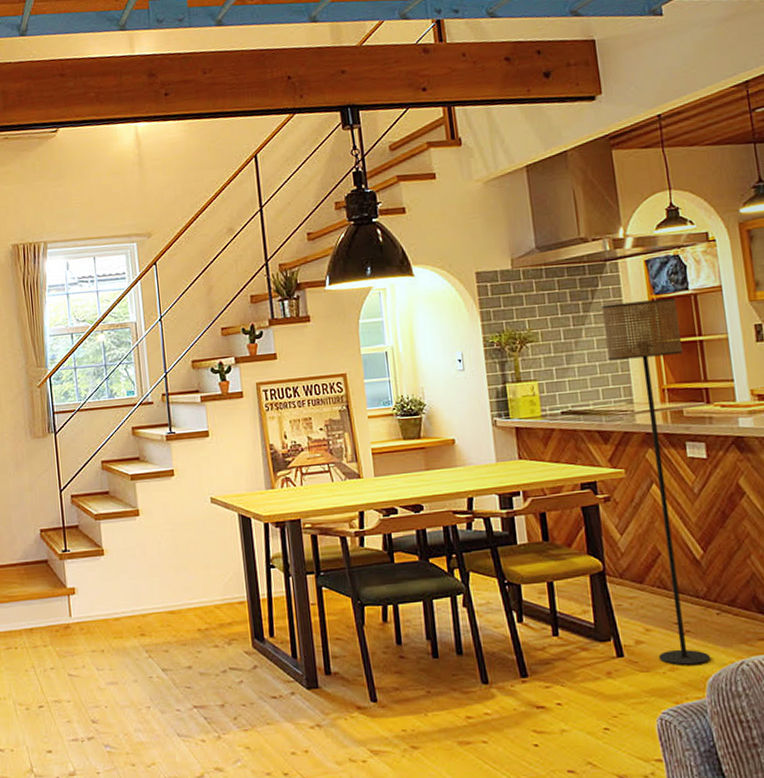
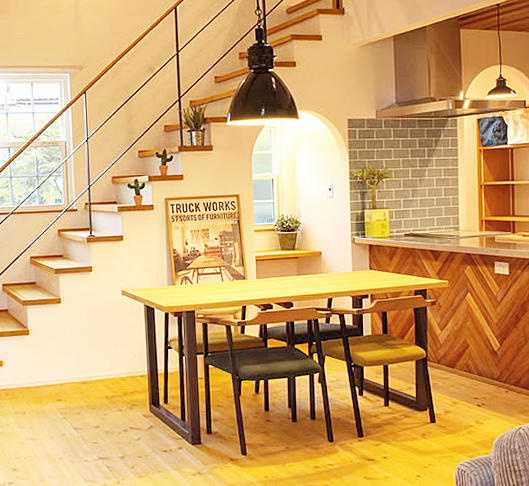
floor lamp: present [602,298,711,666] -> none [442,150,499,430]

